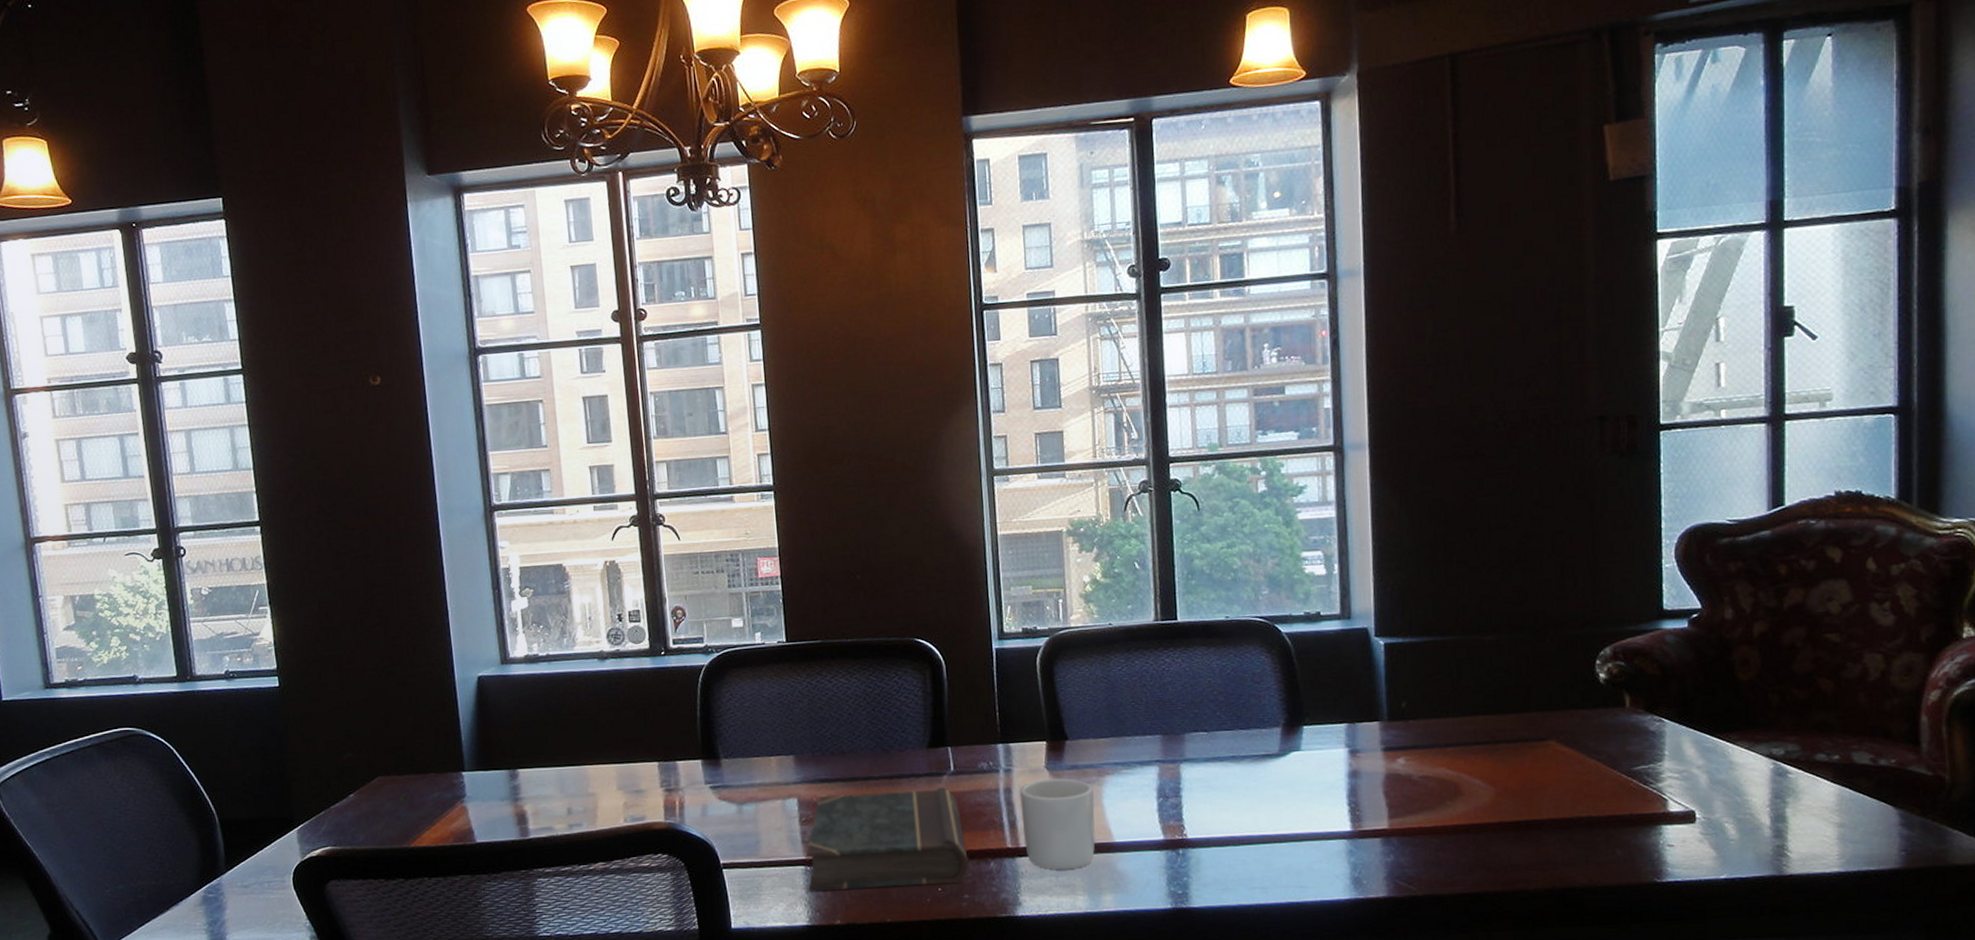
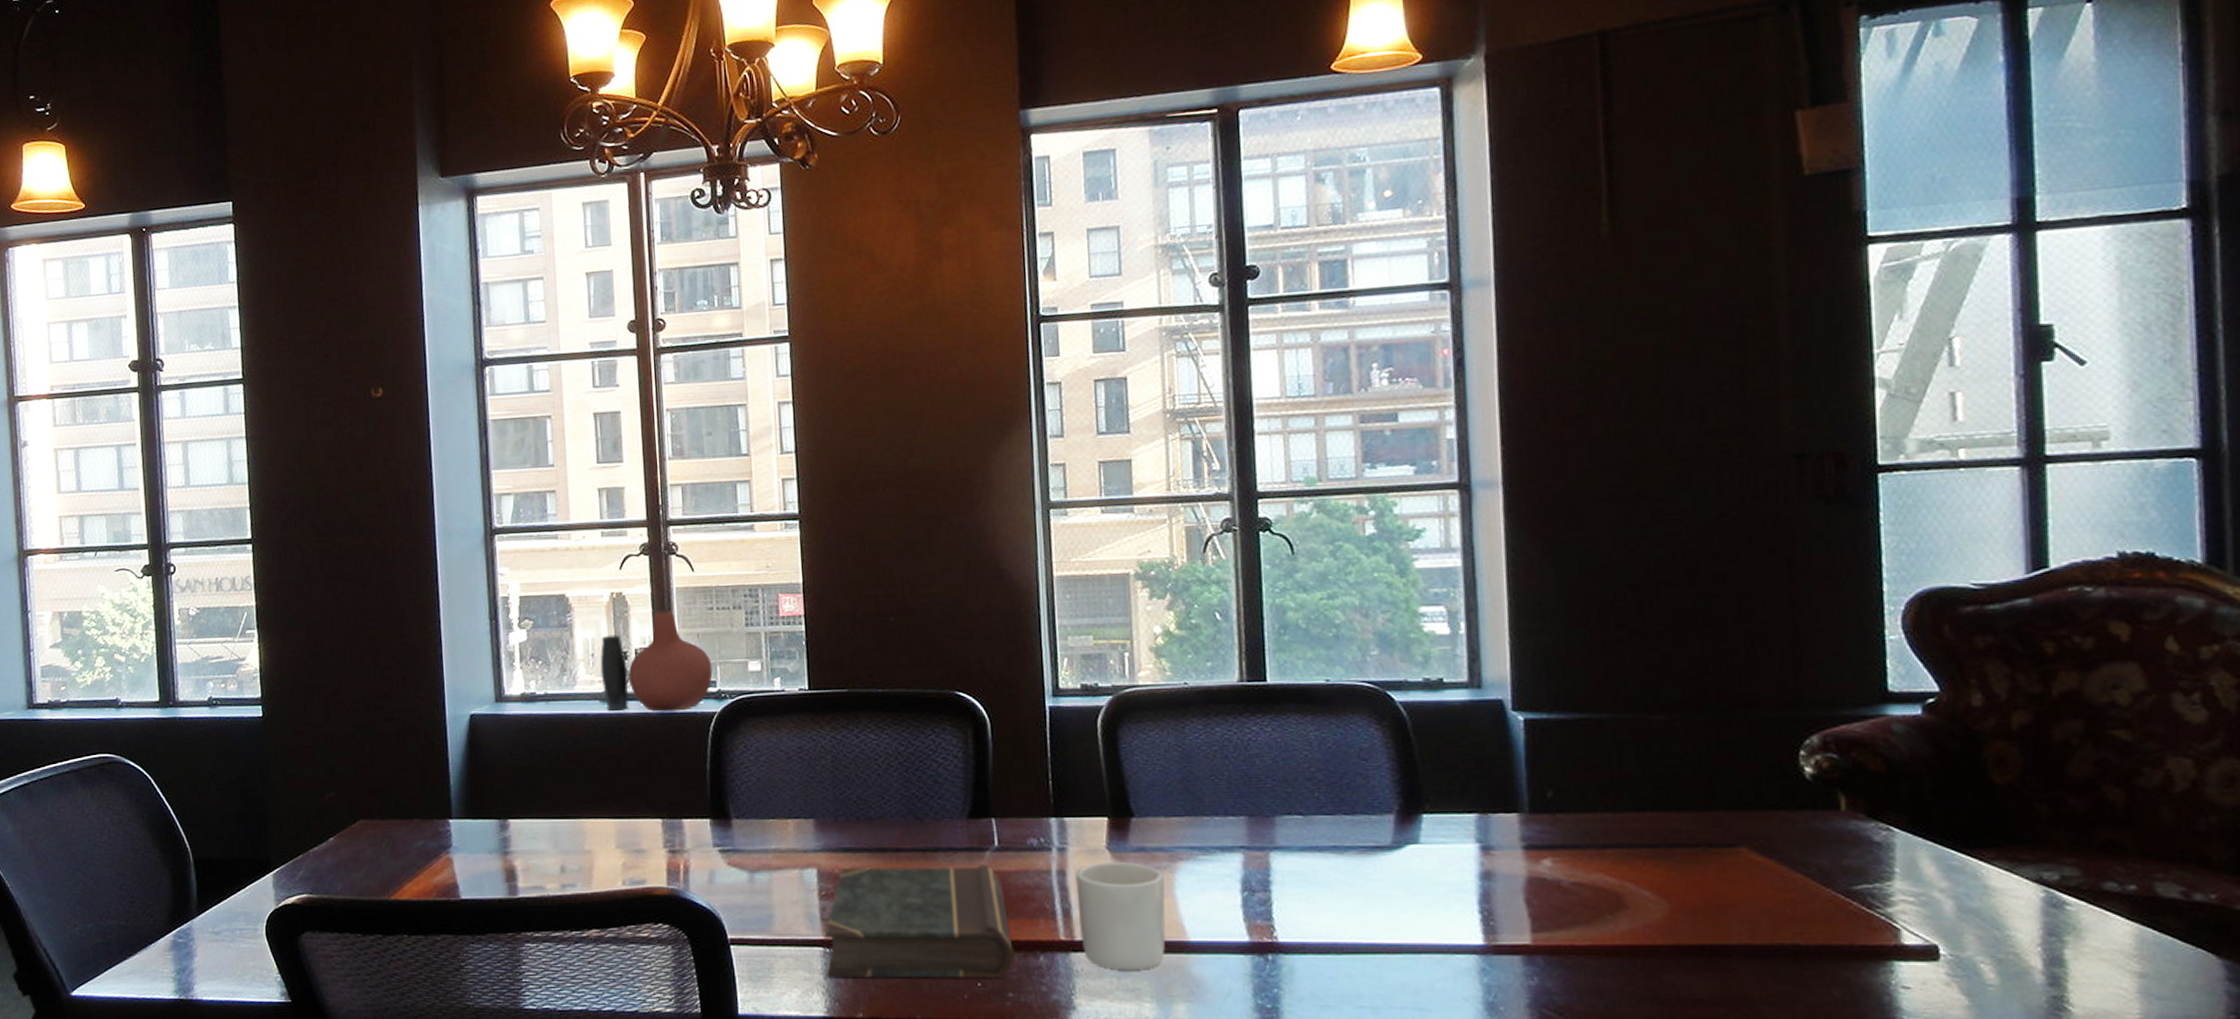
vase: none [596,599,625,668] -> present [600,635,629,711]
vase: none [623,575,700,667] -> present [628,610,713,712]

